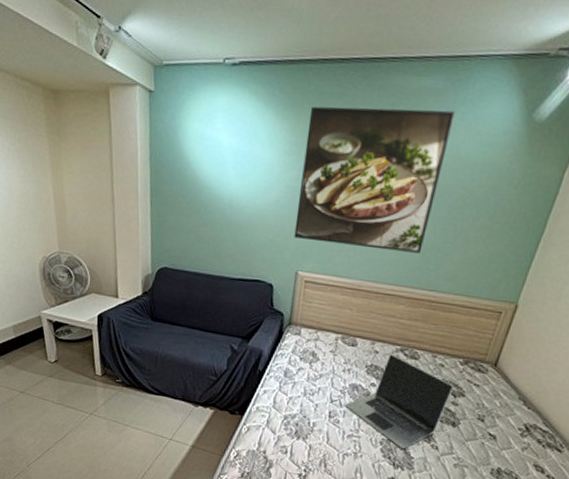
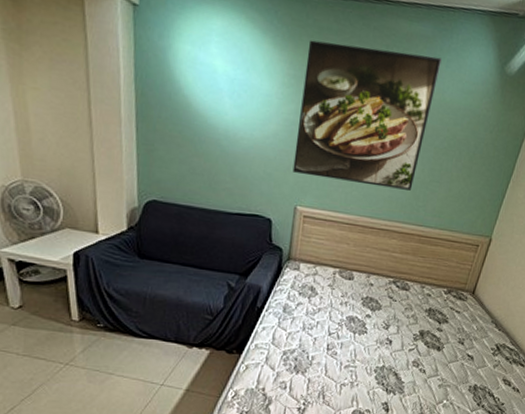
laptop: present [344,354,454,450] -> none [342,286,439,375]

